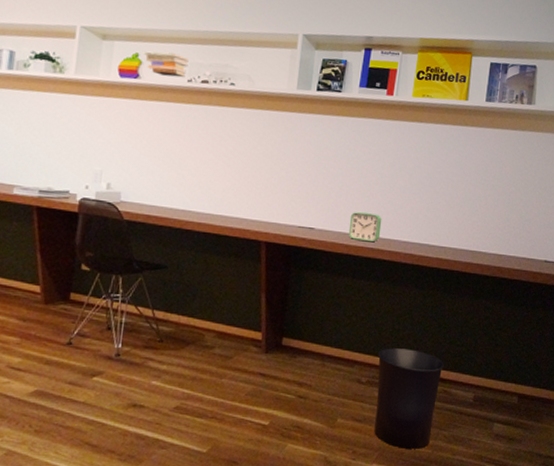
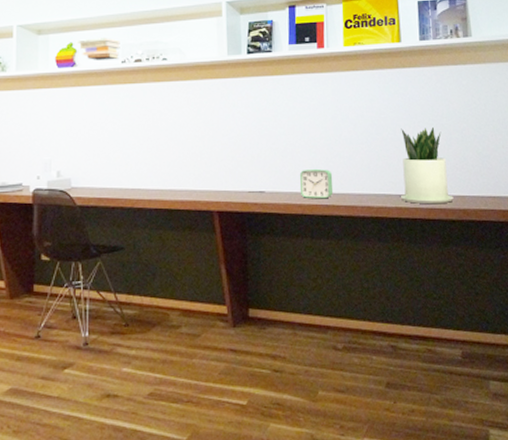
waste bin: present [374,348,444,449] -> none [350,308,423,418]
planter: none [442,184,491,260] -> present [400,126,454,205]

